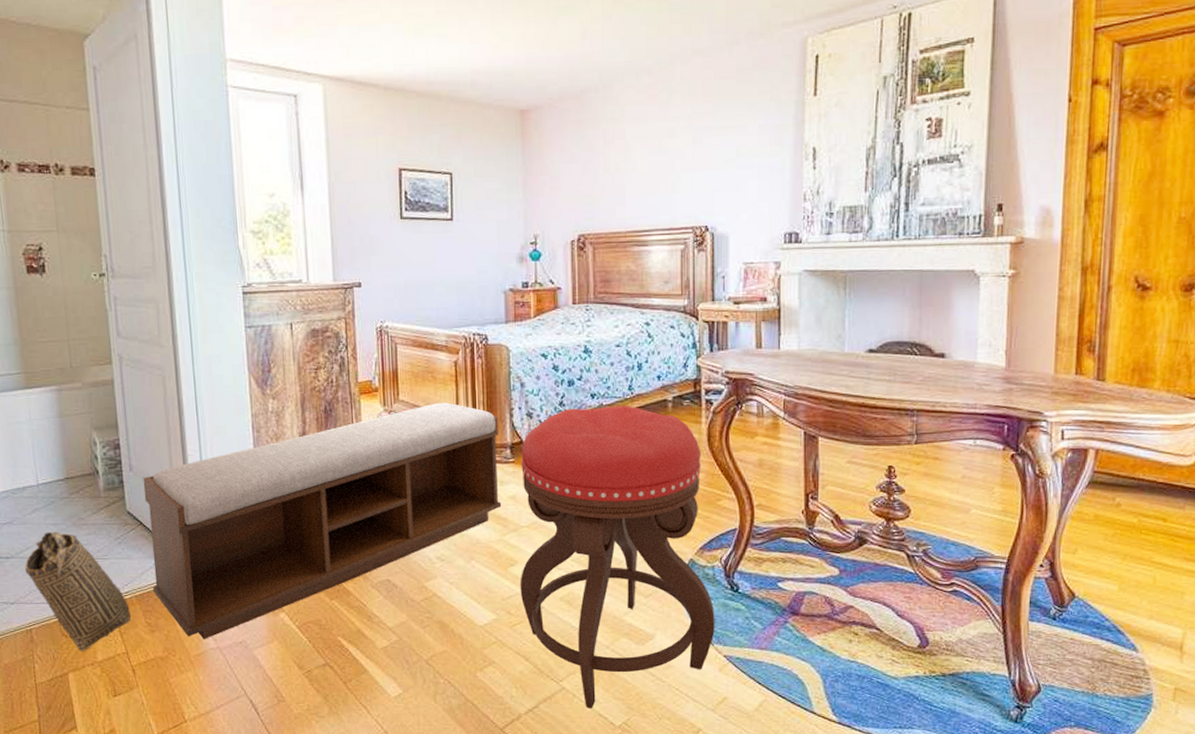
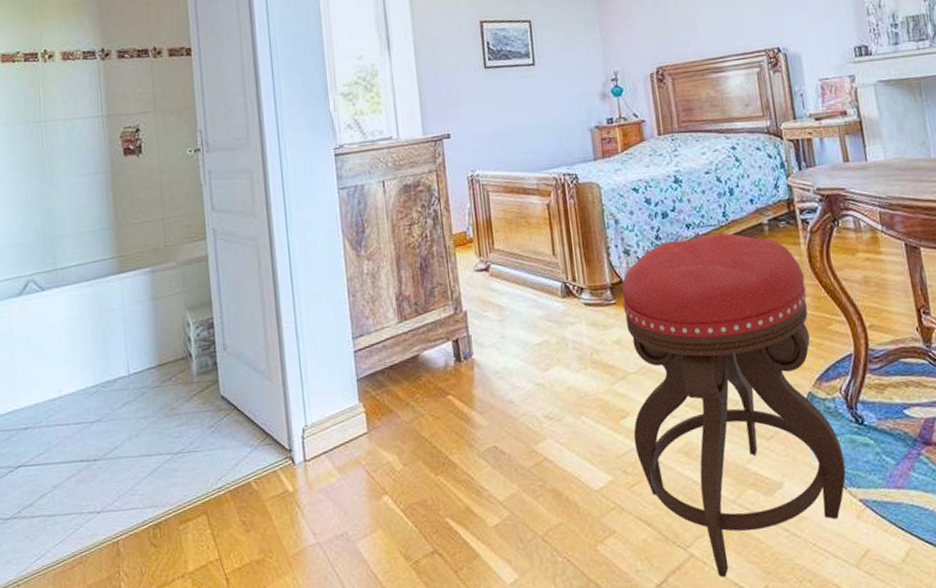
basket: present [25,531,132,652] -> none [113,425,225,562]
bench: present [143,402,502,639] -> none [237,247,607,535]

